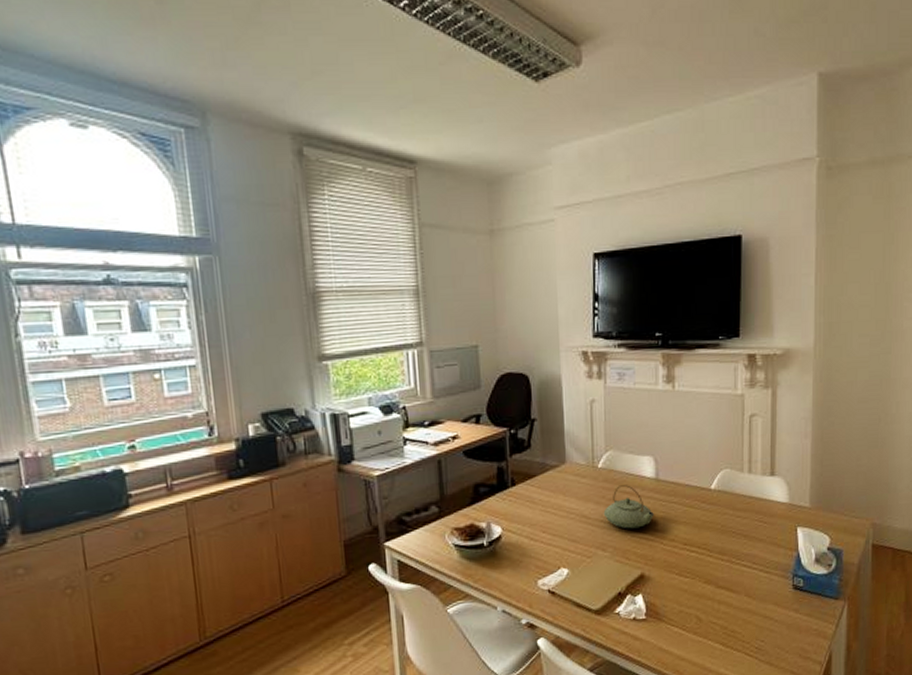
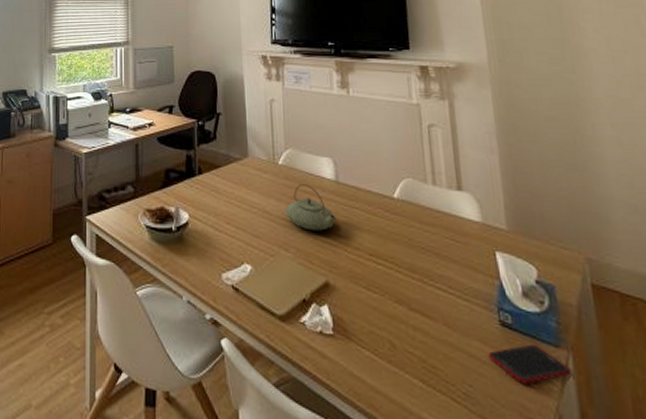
cell phone: none [780,600,845,633] -> present [488,344,572,385]

